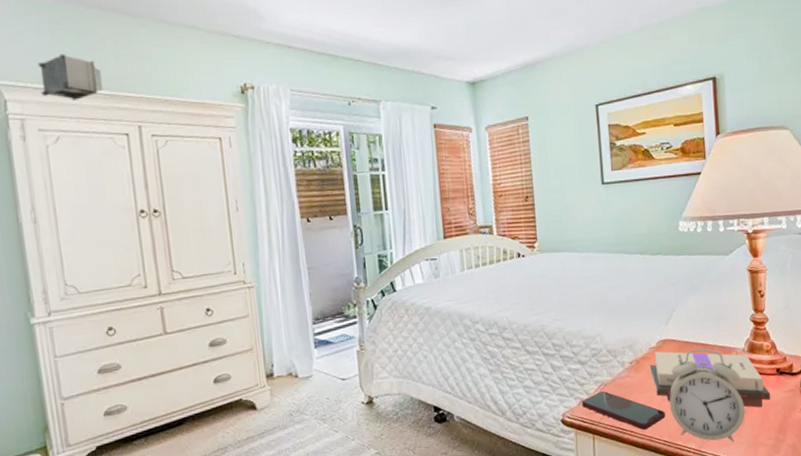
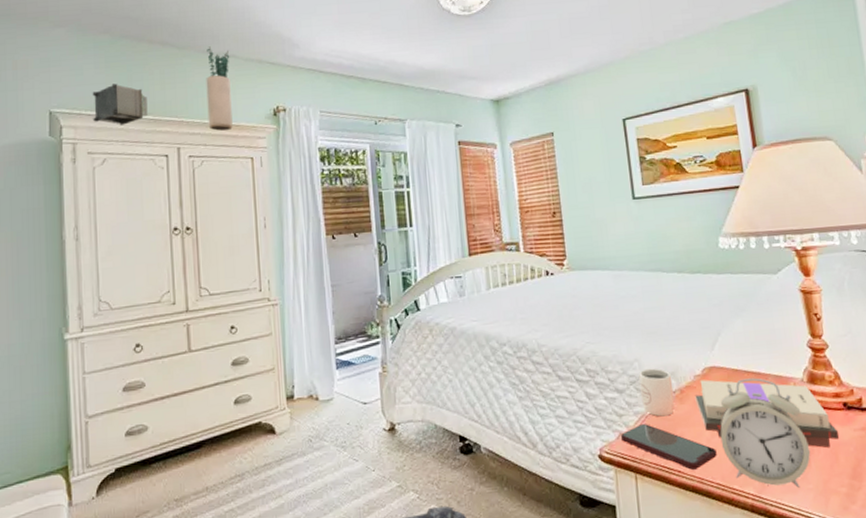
vase: none [164,15,198,109] -> present [206,46,233,131]
mug: none [600,341,631,385] -> present [639,368,675,417]

